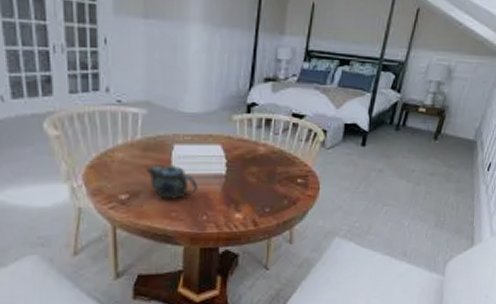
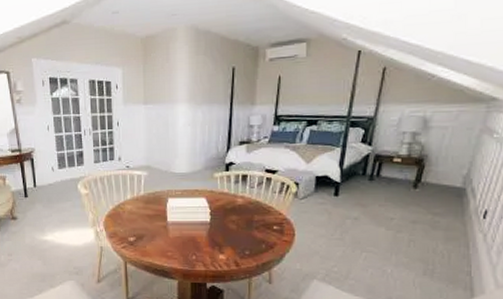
teapot: present [146,163,199,199] -> none [148,213,189,241]

